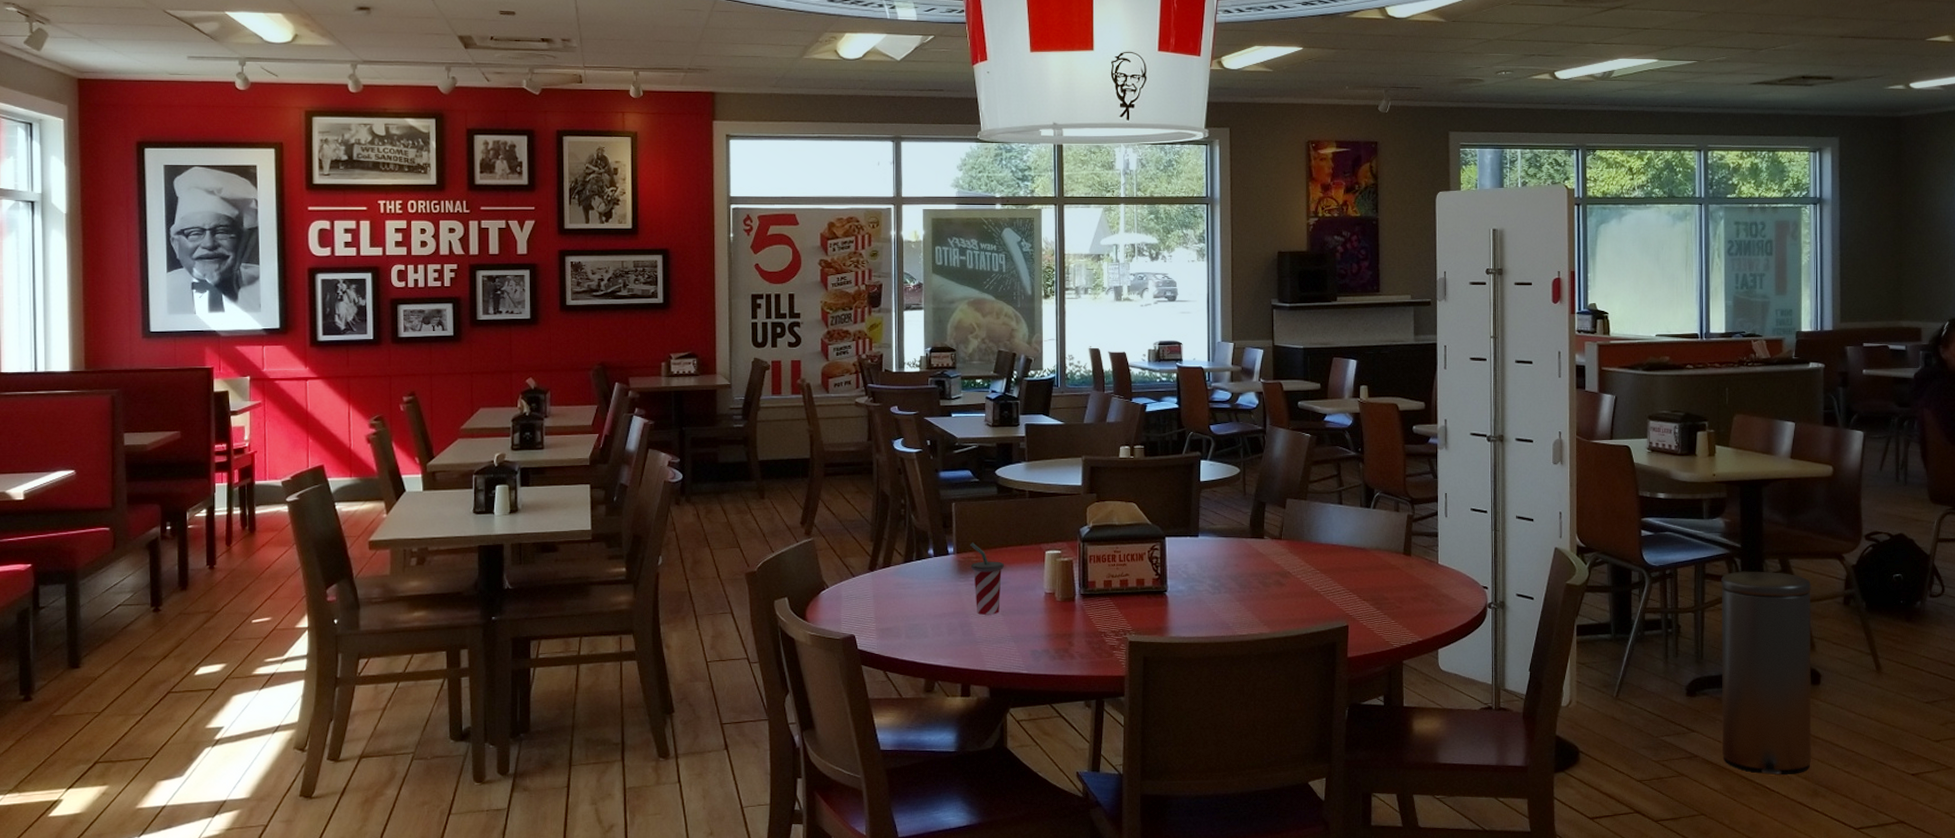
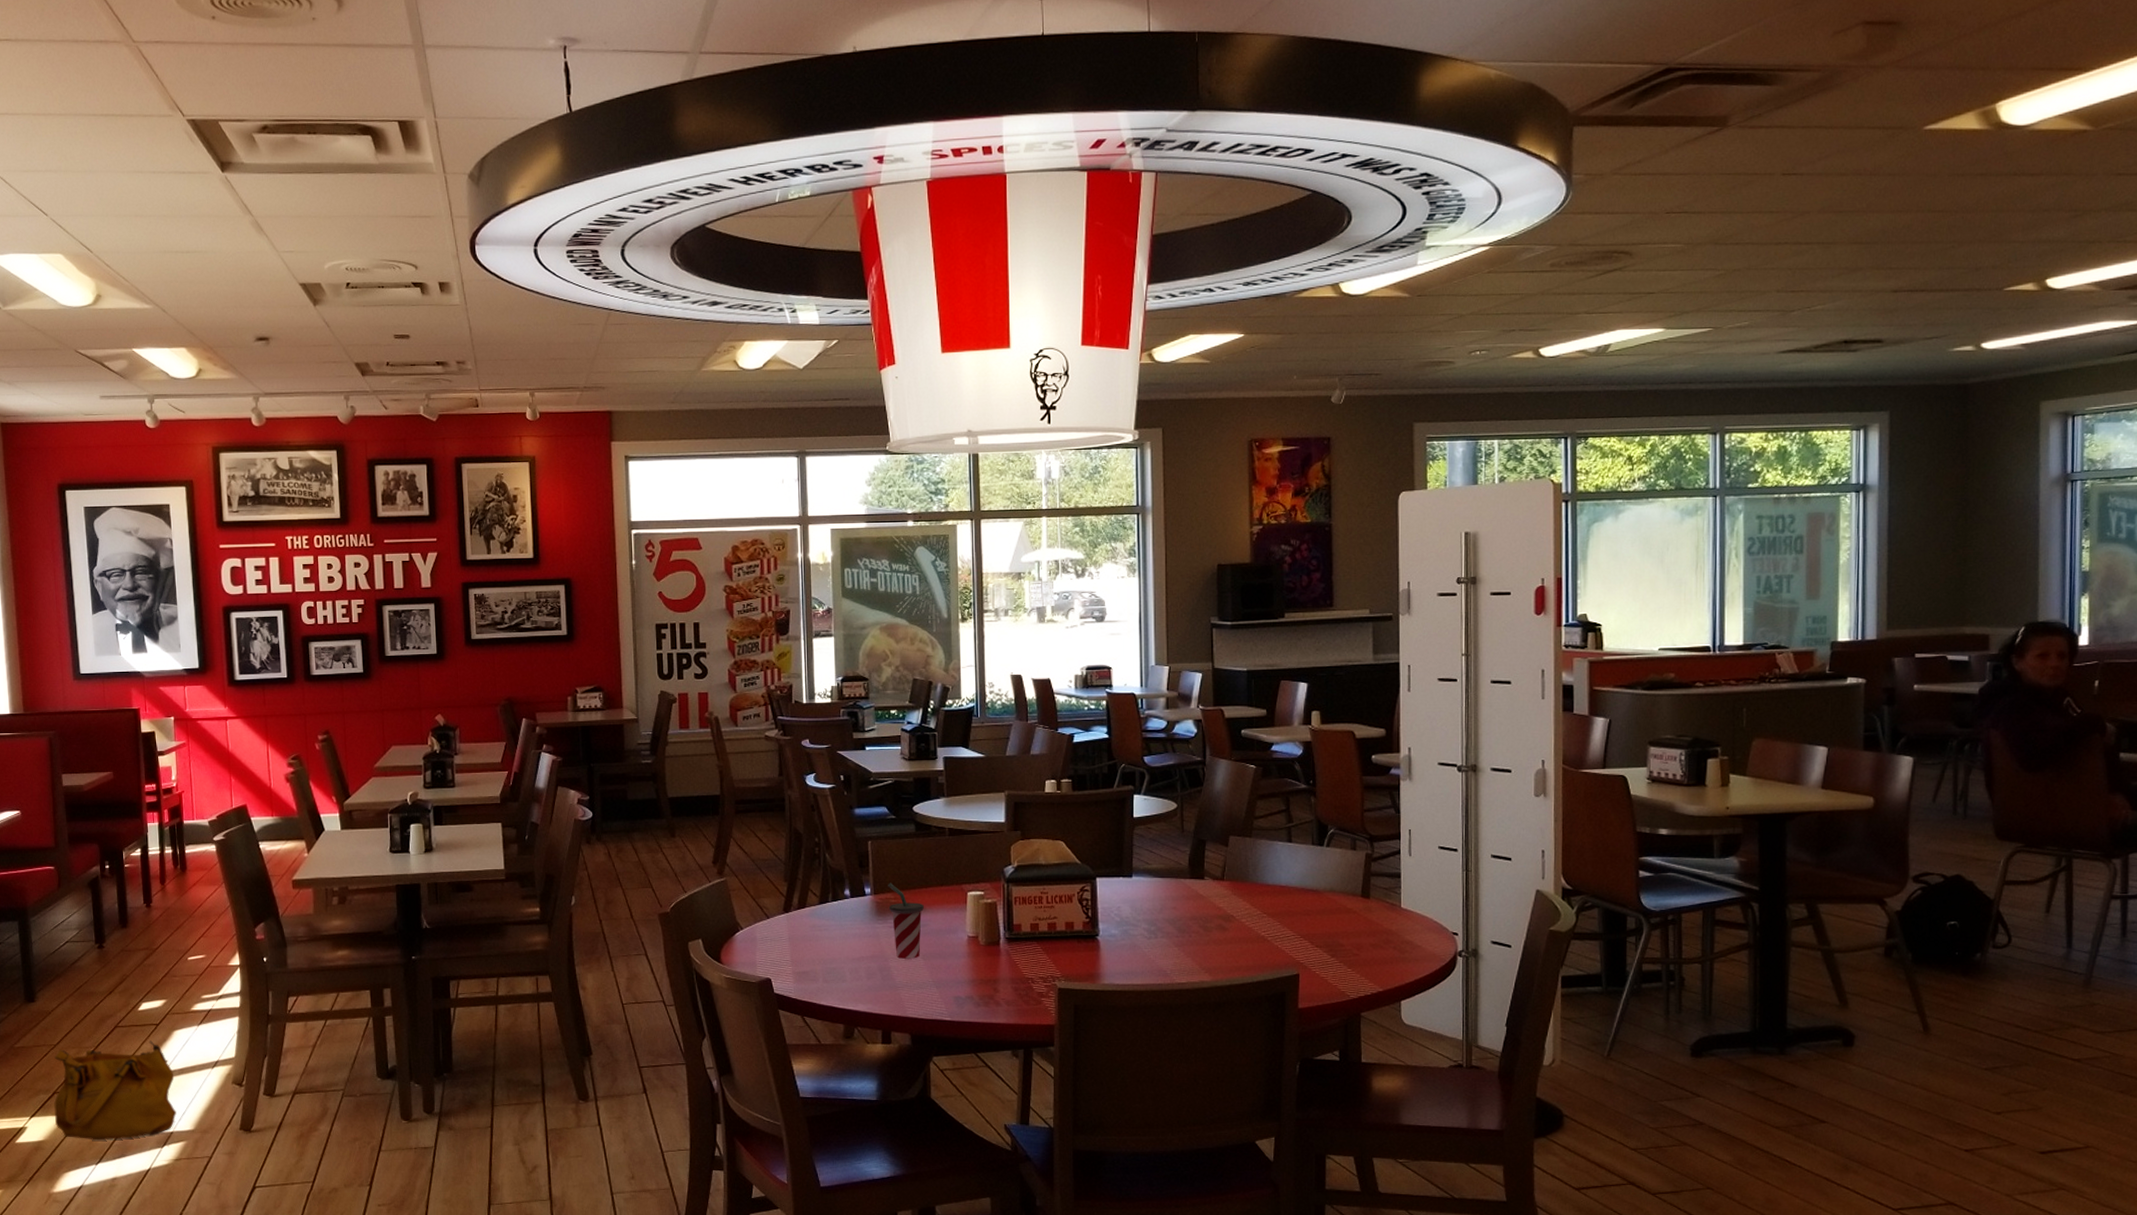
handbag: none [94,706,231,811] -> present [54,1040,177,1140]
pedal bin: present [1721,571,1812,776] -> none [1733,917,1845,1148]

